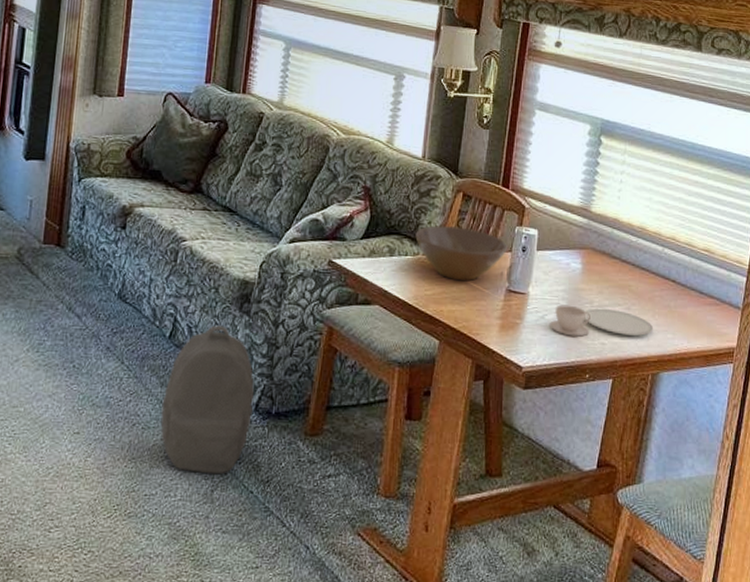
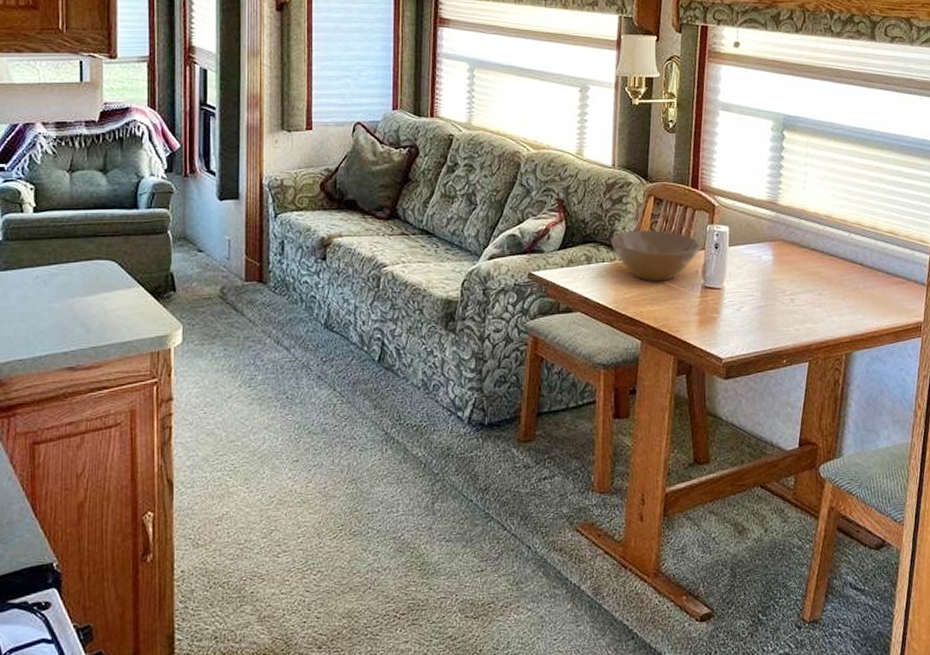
backpack: present [160,325,254,475] -> none [377,345,466,488]
teacup: present [550,304,592,337] -> none [746,295,785,325]
plate: present [584,308,654,336] -> none [778,296,845,320]

